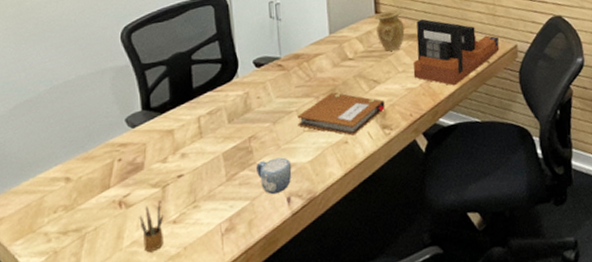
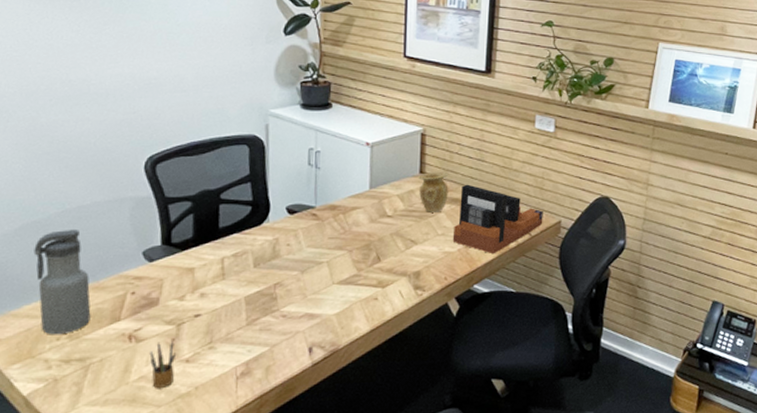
water bottle: none [28,103,83,208] -> present [33,229,91,334]
mug: present [257,157,292,194] -> none [279,307,317,342]
notebook: present [297,92,385,136] -> none [327,248,420,293]

